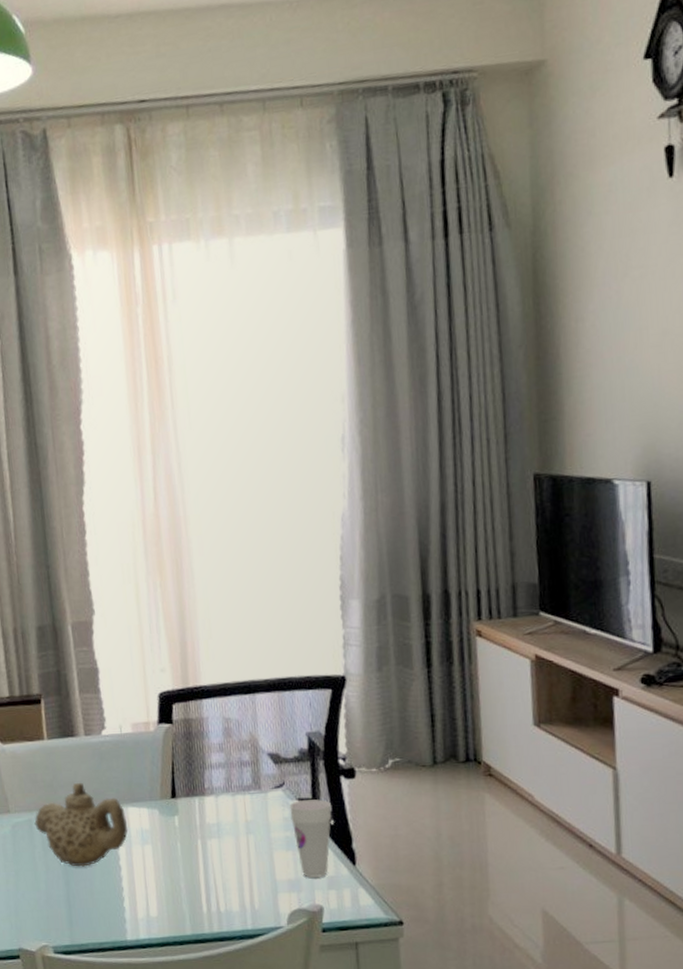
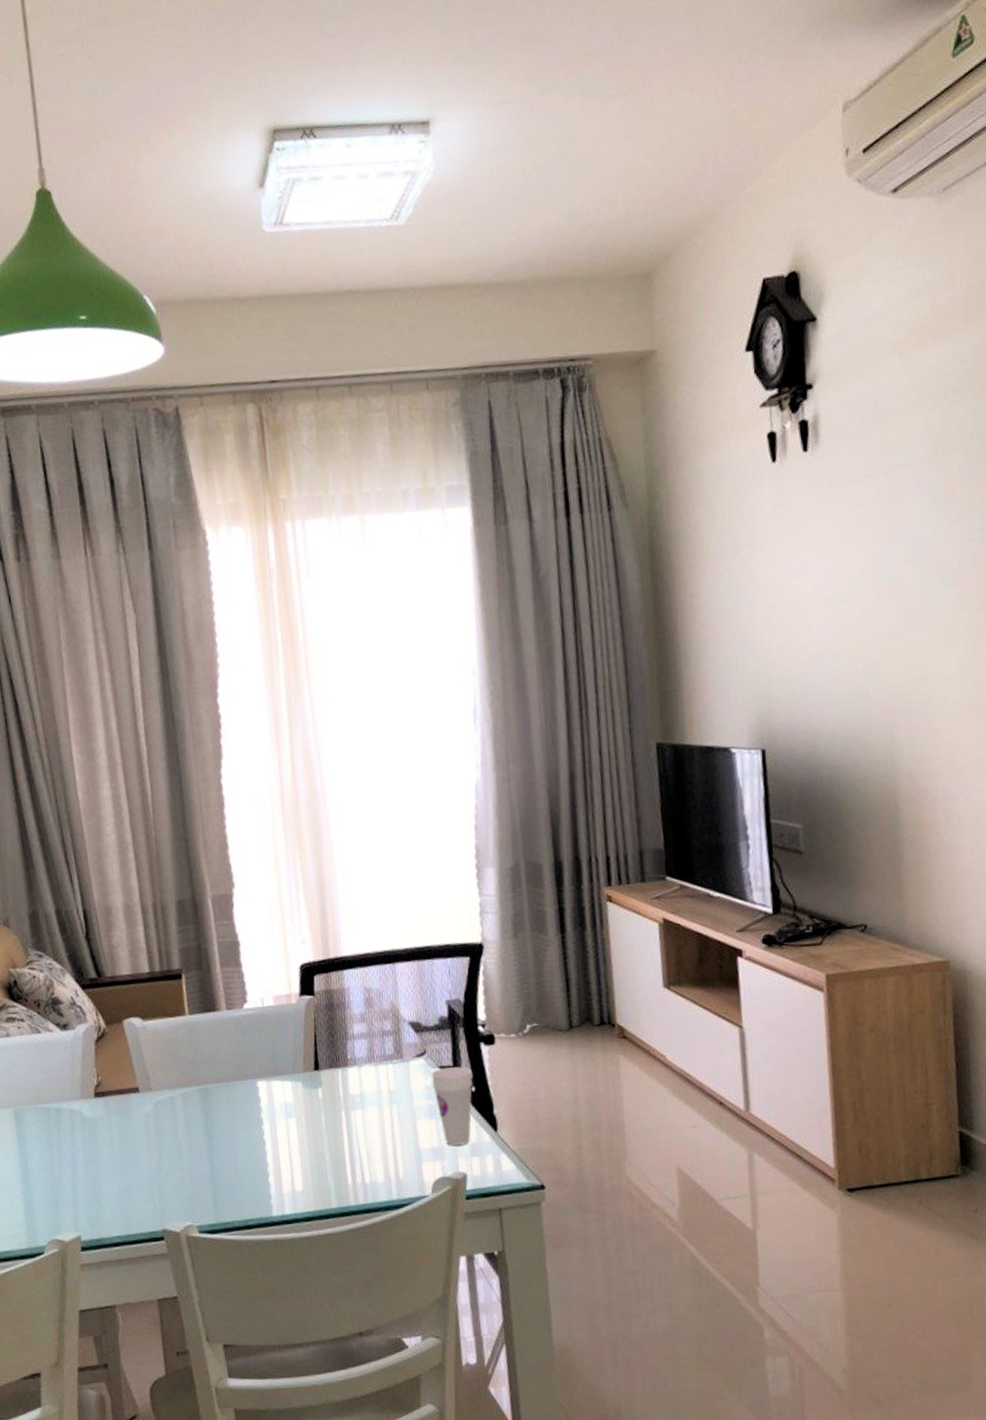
teapot: present [34,782,128,867] -> none [177,1057,272,1144]

